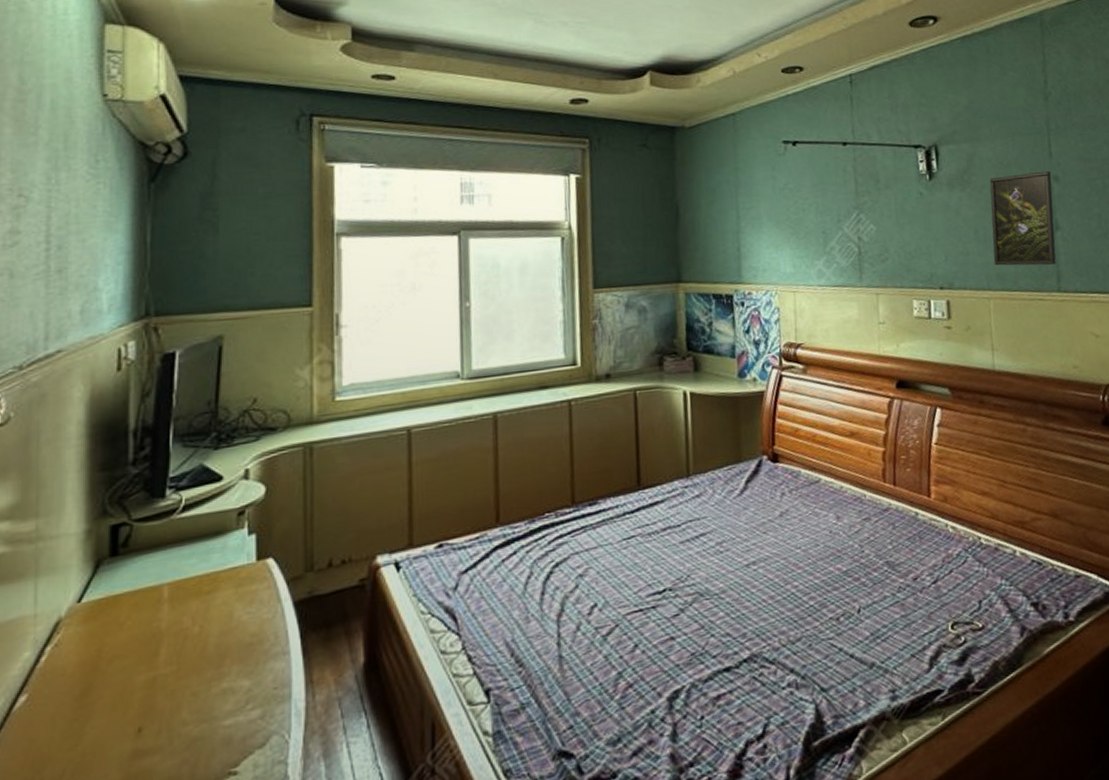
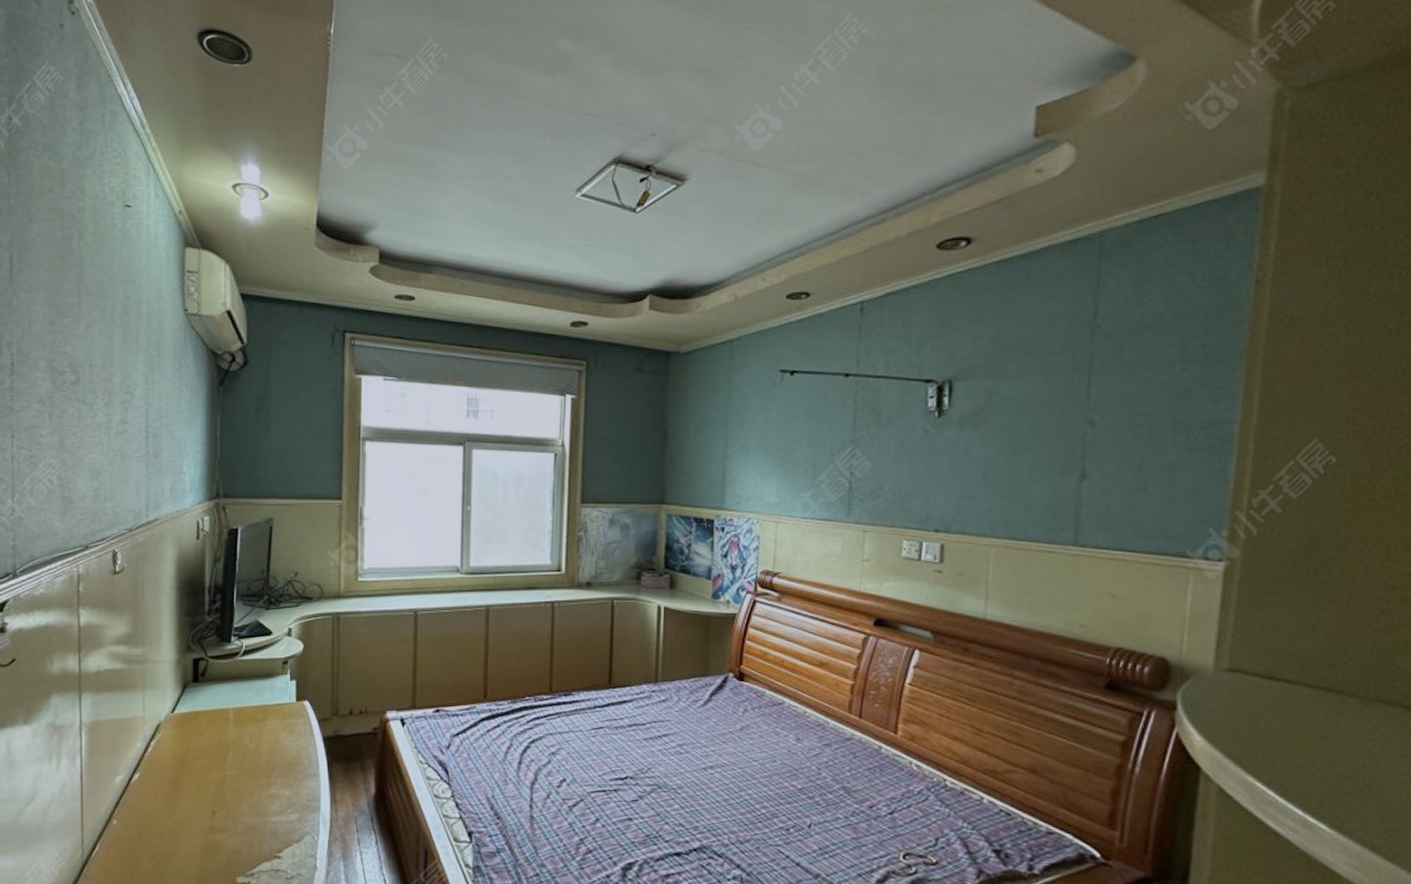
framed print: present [989,170,1056,266] -> none [1001,413,1085,517]

